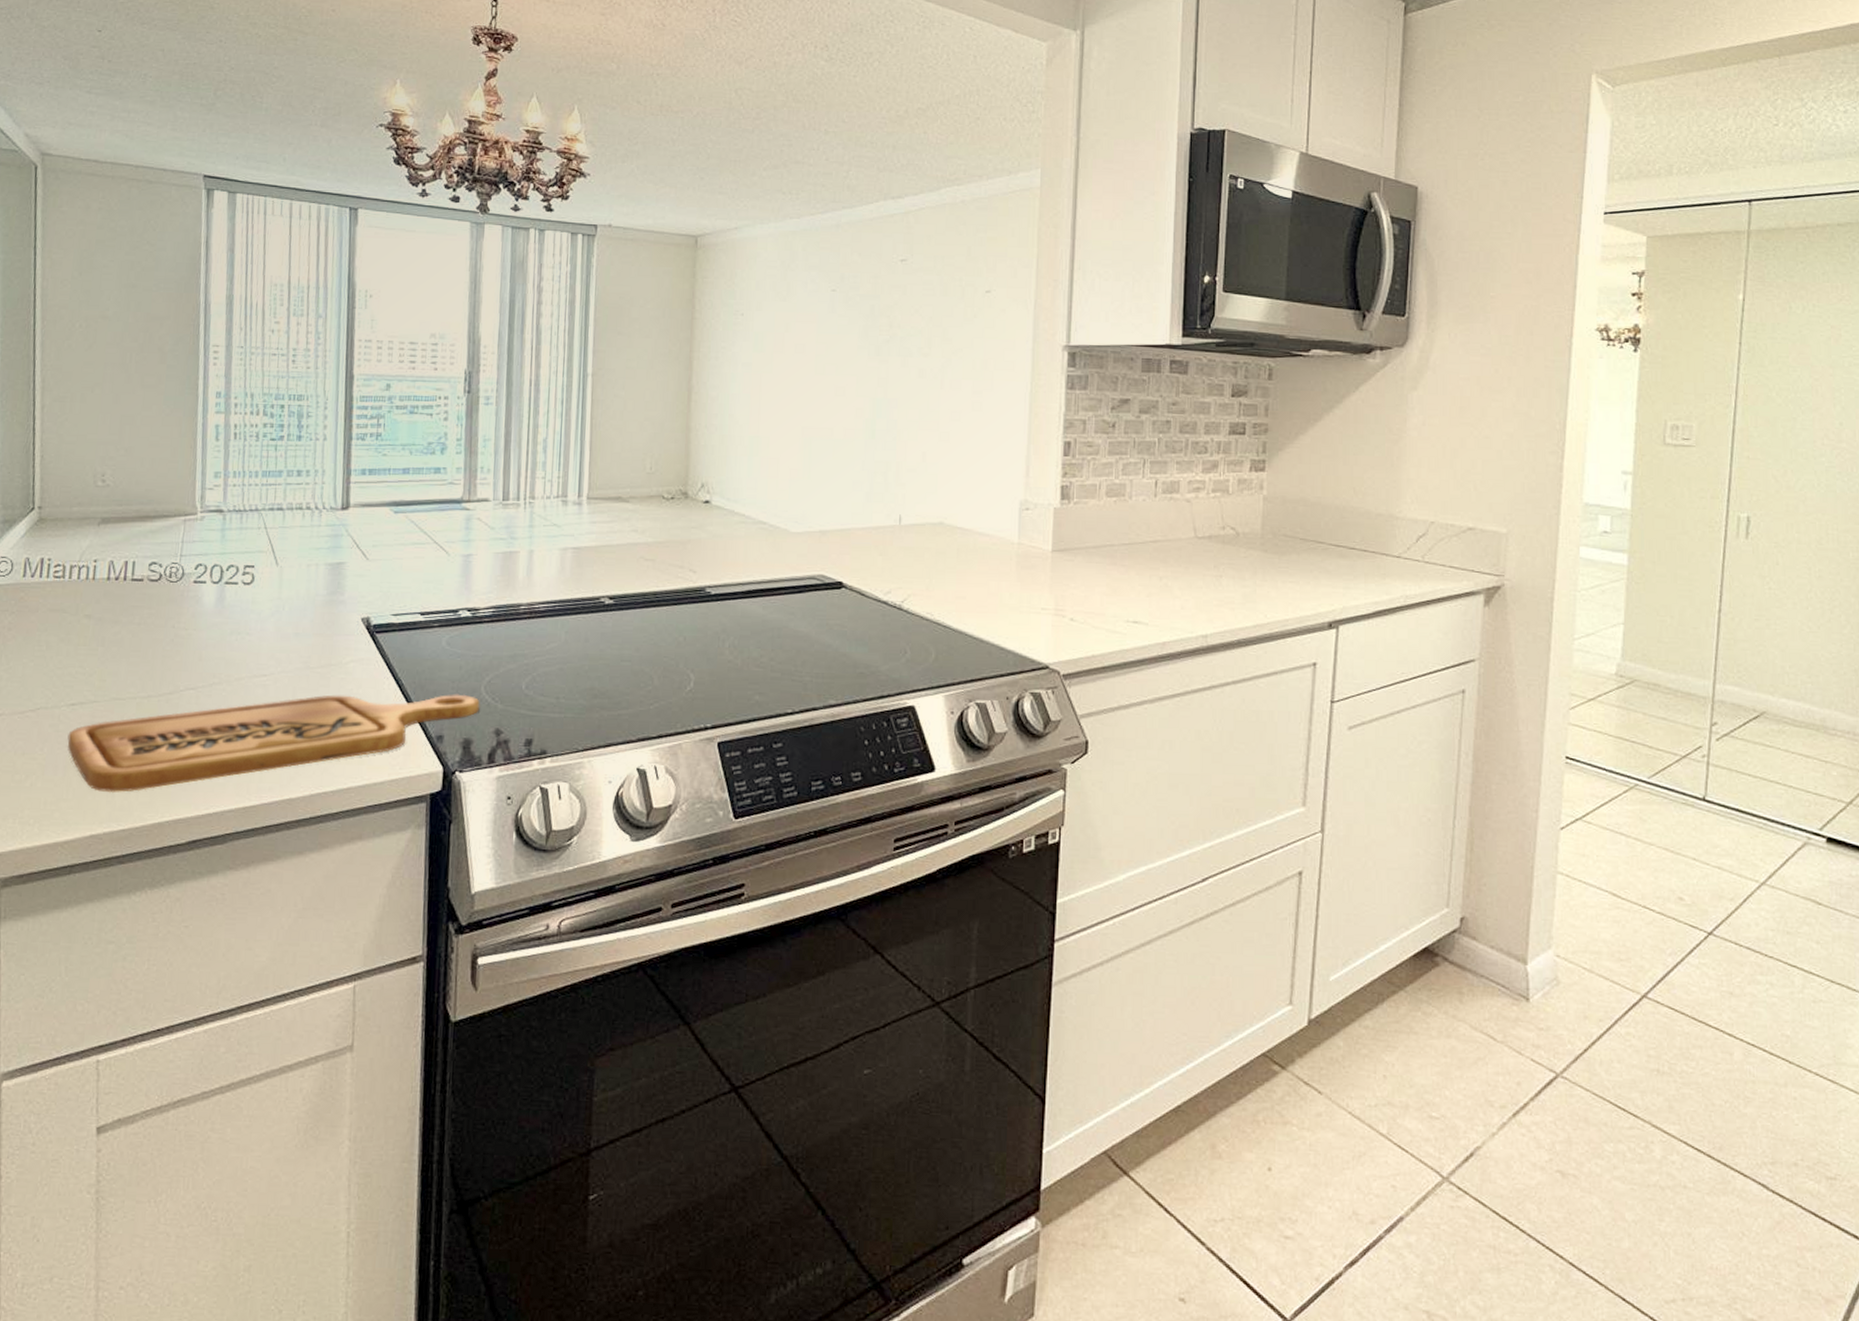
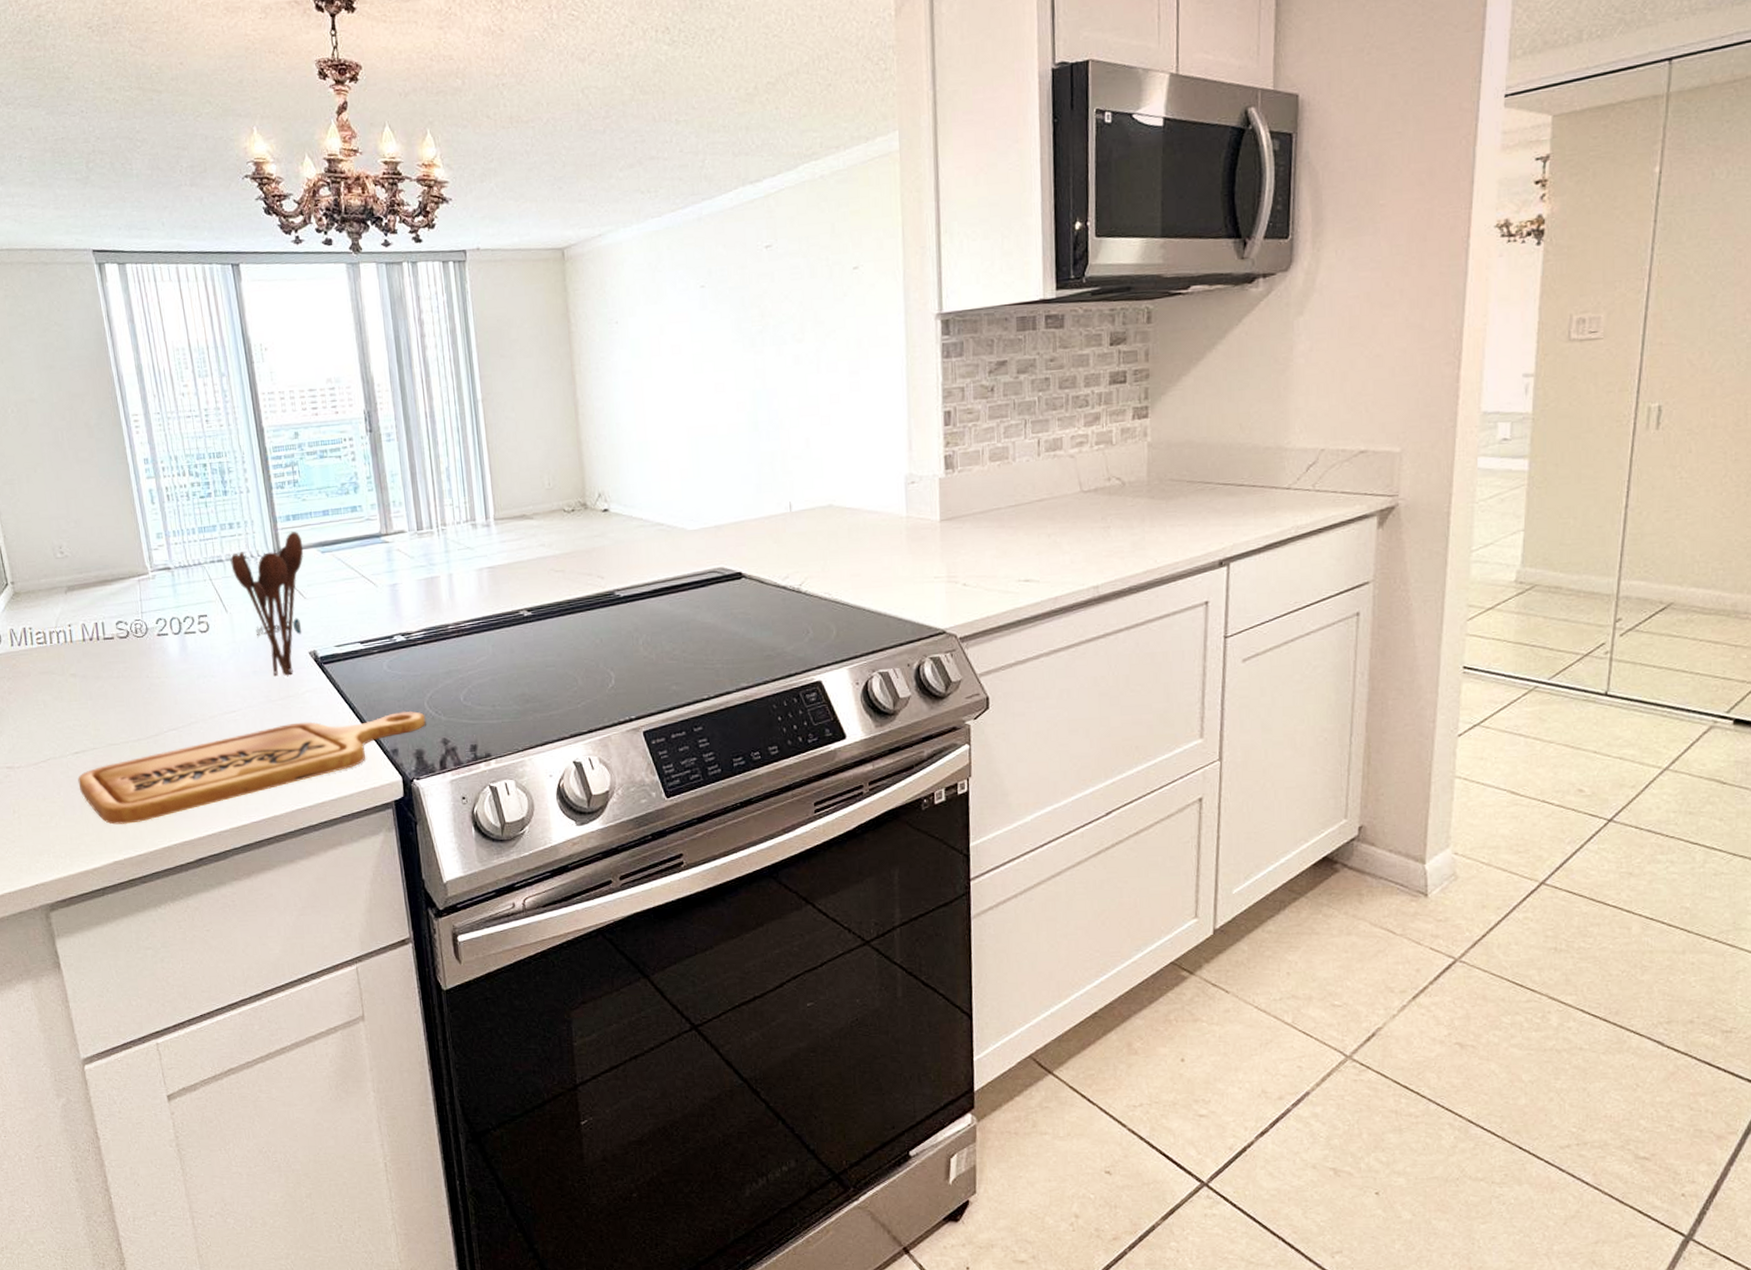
utensil holder: none [291,487,376,643] -> present [230,531,304,678]

